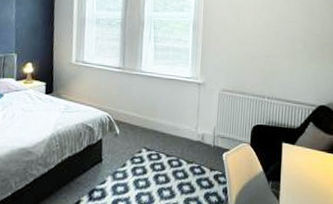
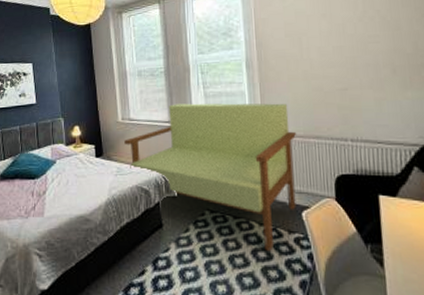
bench: none [75,52,227,185] -> present [124,103,297,251]

